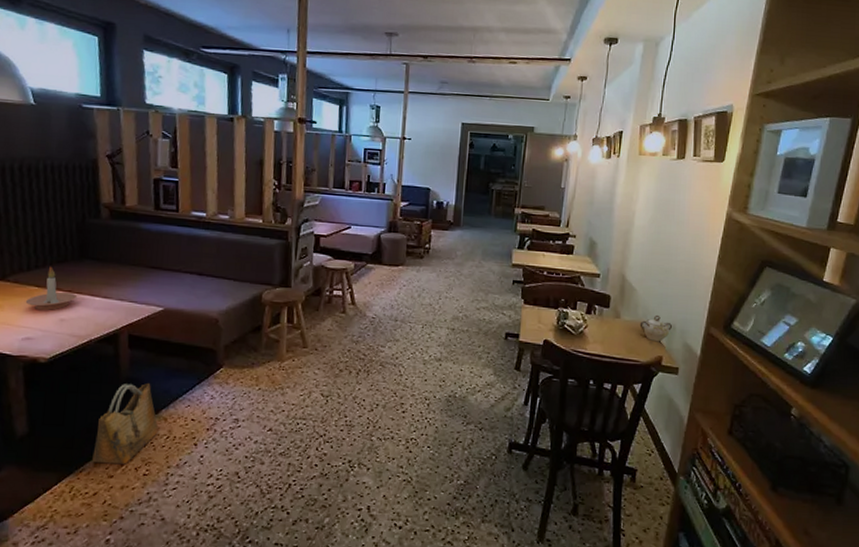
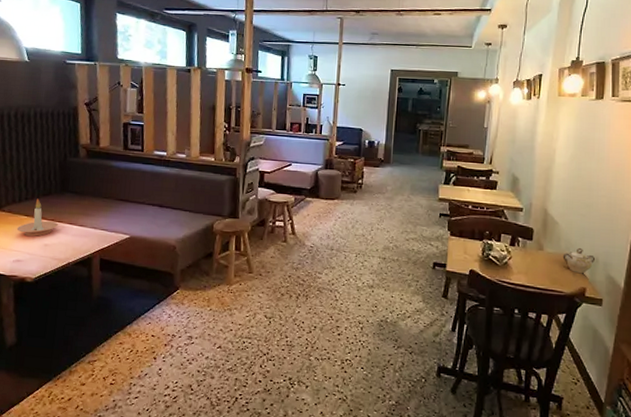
grocery bag: present [92,382,159,465] -> none [68,301,124,374]

